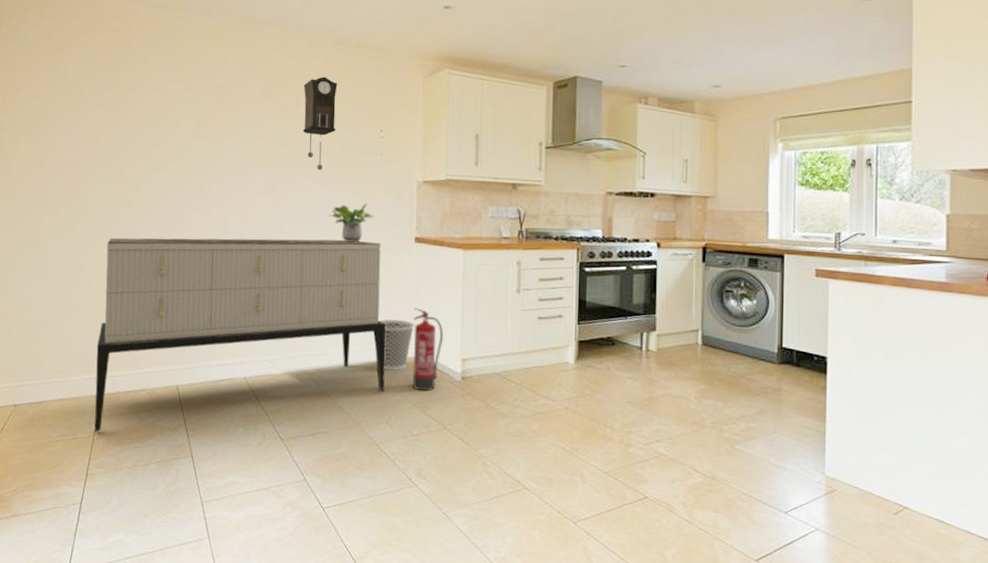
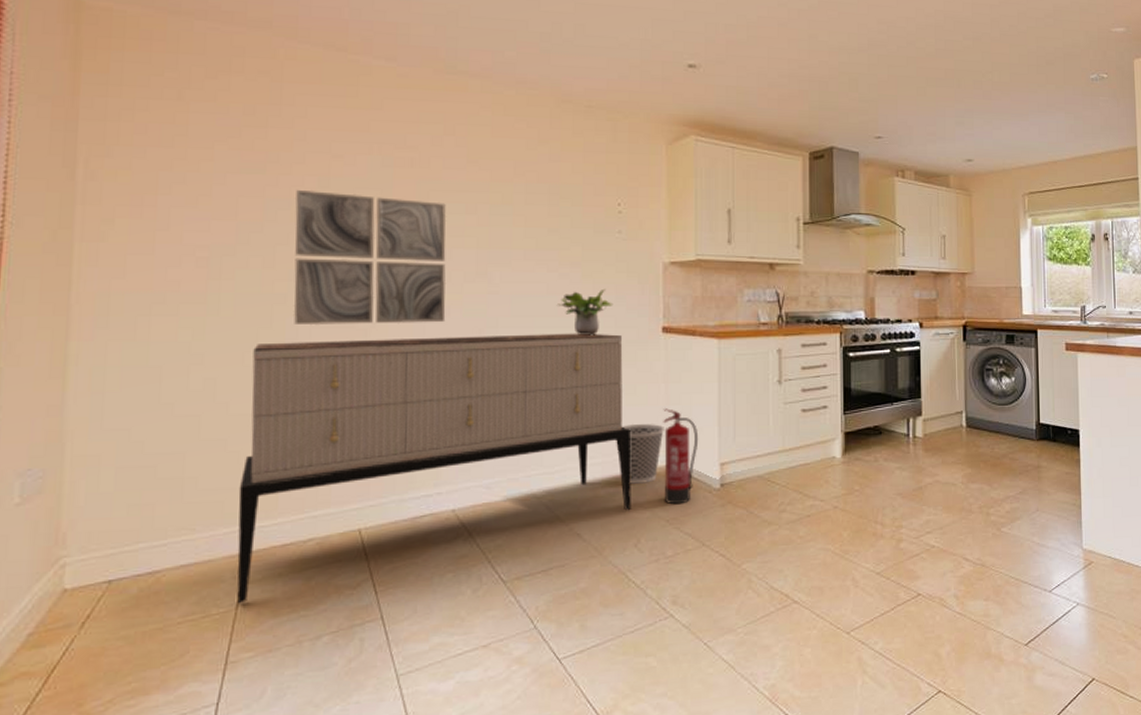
wall art: none [134,120,245,227] -> present [293,189,447,326]
pendulum clock: present [302,77,338,171] -> none [521,140,565,252]

